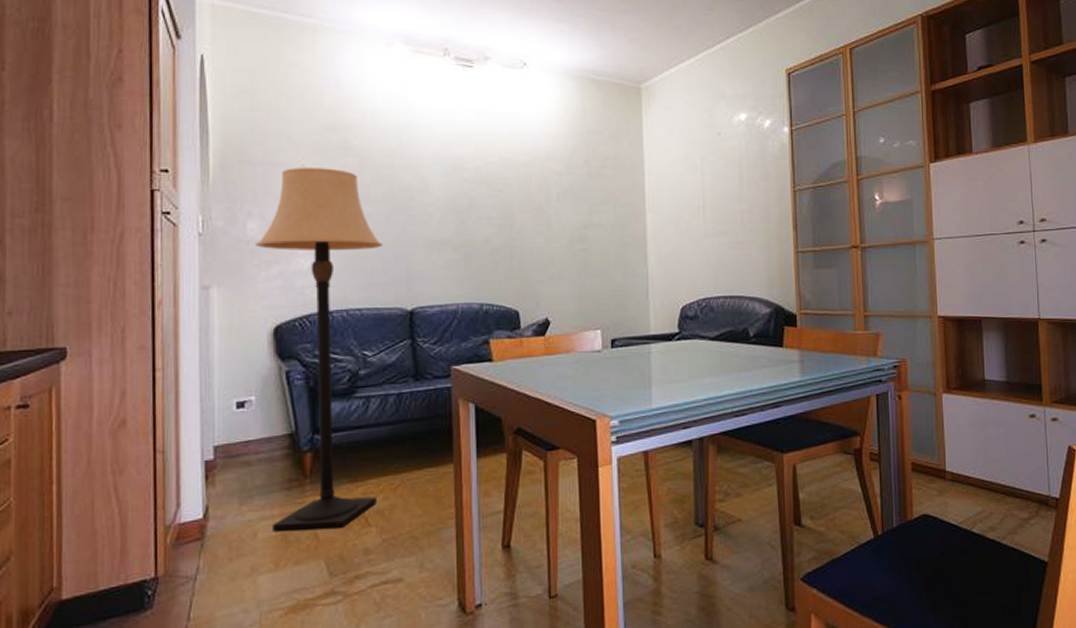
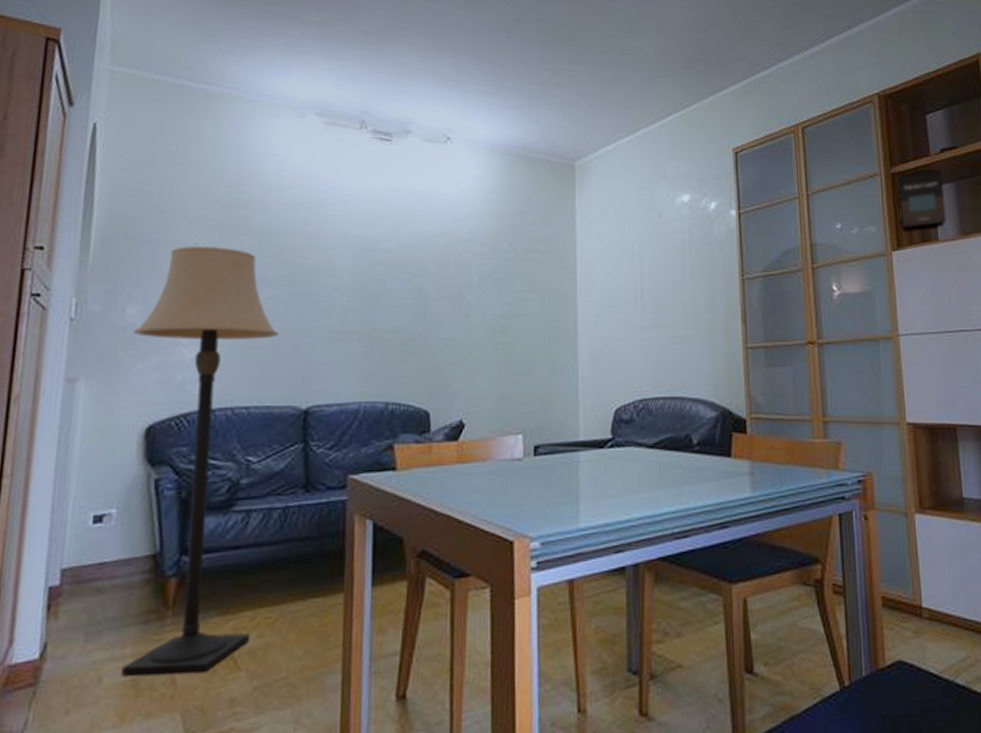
books: none [936,87,981,146] -> present [897,170,947,233]

